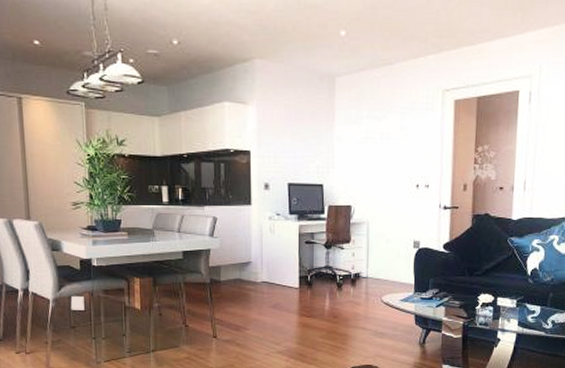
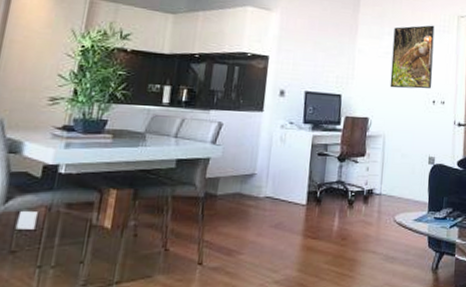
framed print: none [371,103,417,174] -> present [390,25,435,89]

